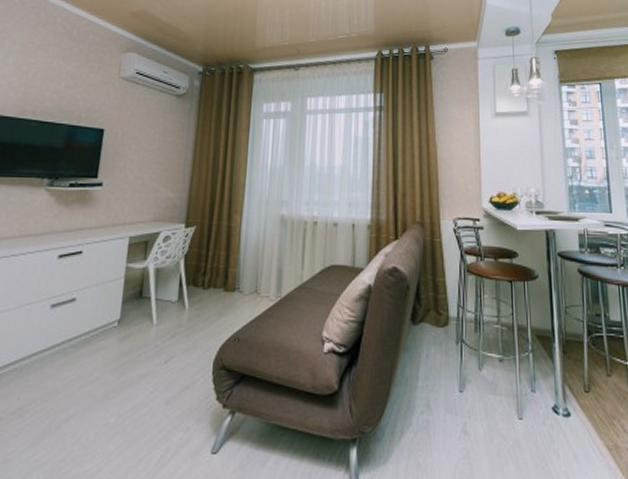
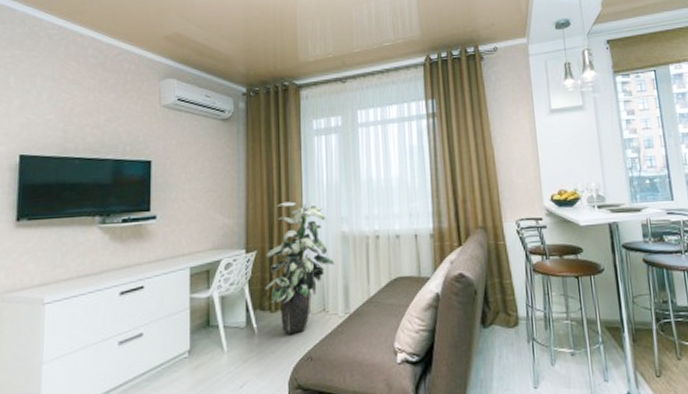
indoor plant: none [200,180,271,312] -> present [265,201,334,334]

